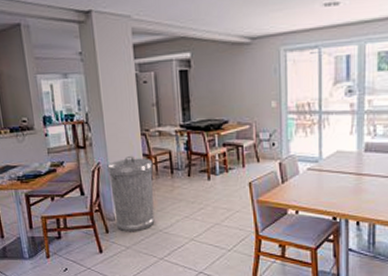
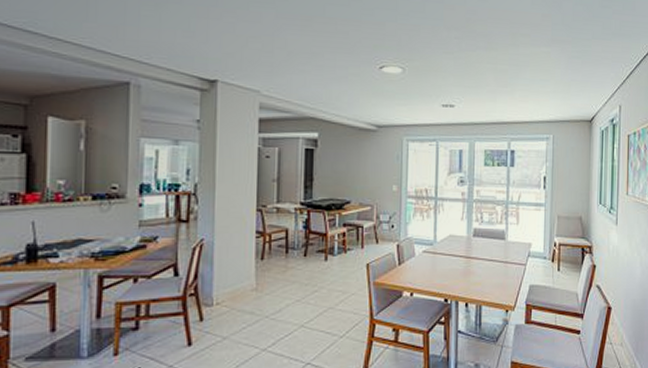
trash can: present [107,155,155,232] -> none [212,232,267,320]

